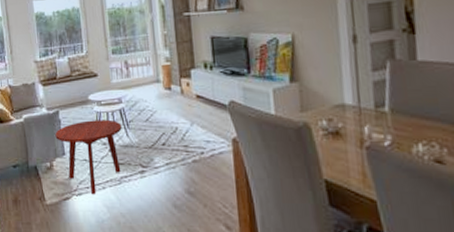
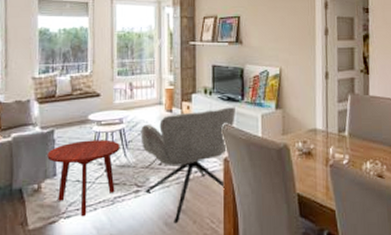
armchair: none [140,82,242,206] -> present [140,107,235,224]

